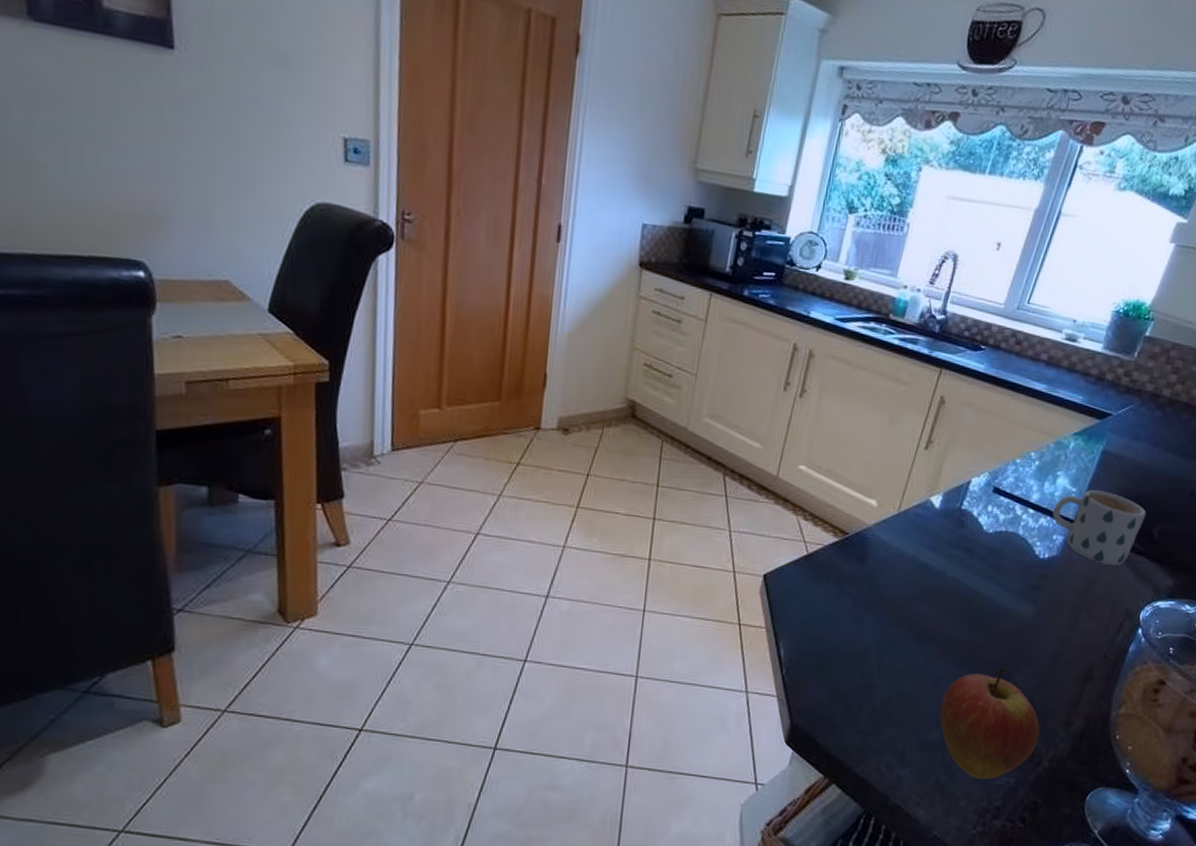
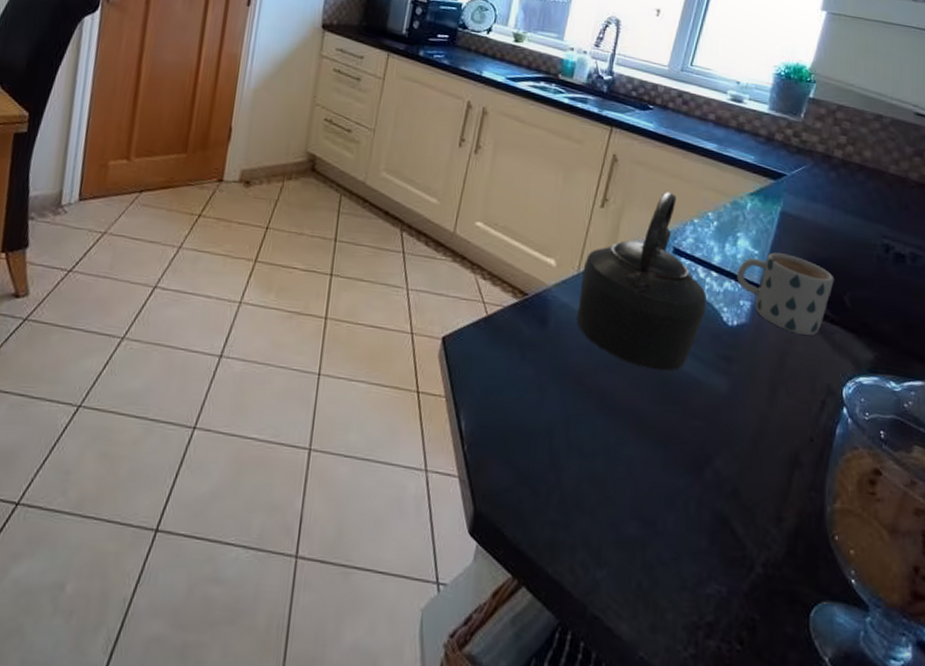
kettle: none [894,432,1022,601] -> present [577,191,706,371]
apple: present [939,667,1040,779] -> none [635,449,749,586]

